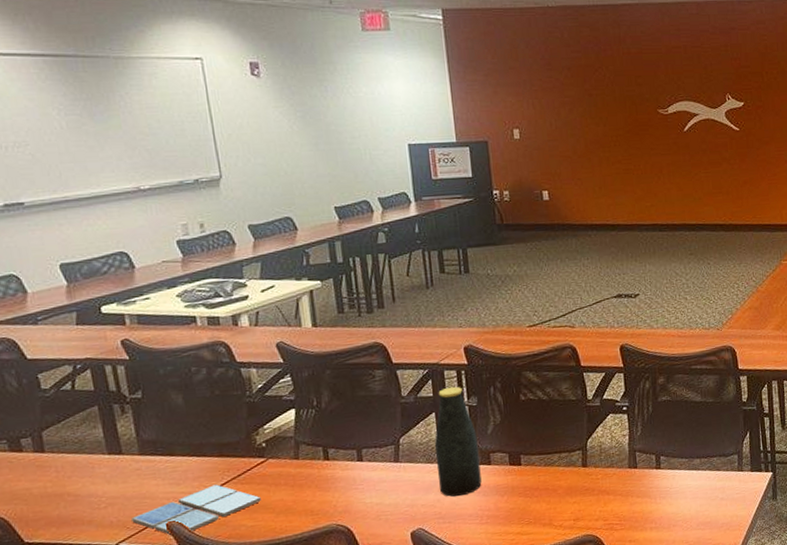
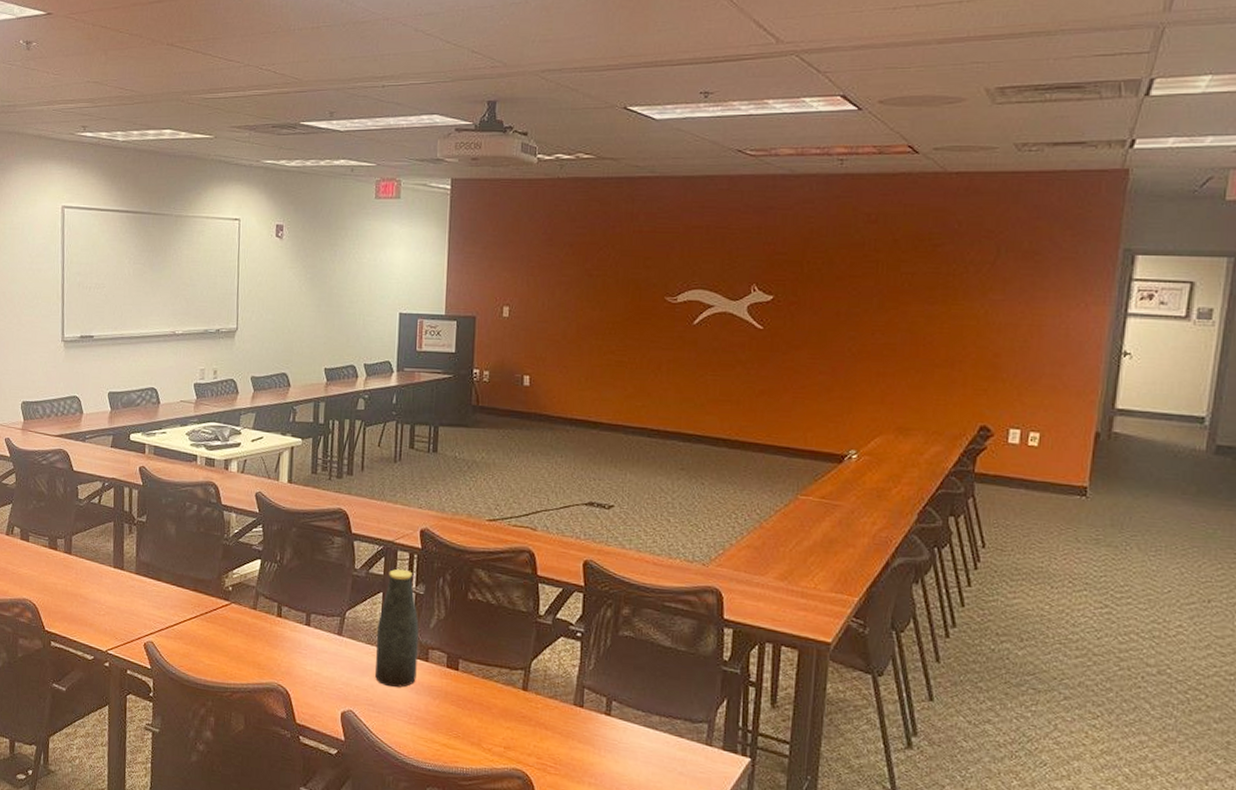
drink coaster: present [131,484,261,536] -> none [120,616,220,657]

